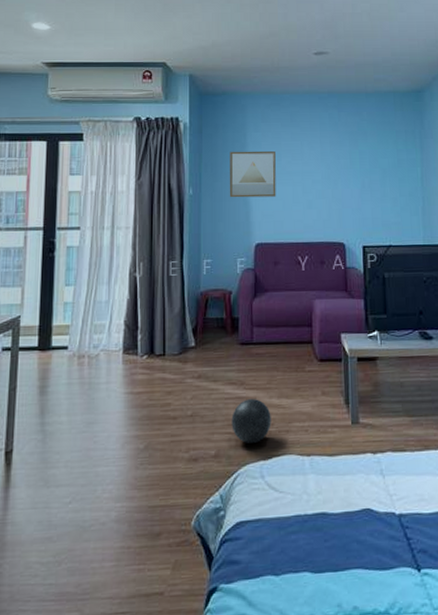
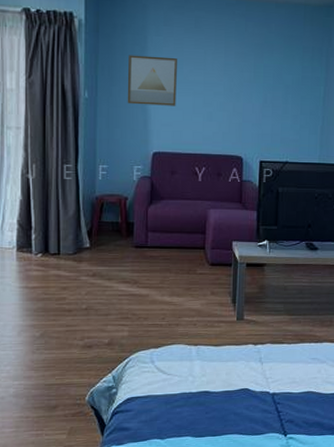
ball: present [231,399,271,443] -> none [125,296,163,334]

